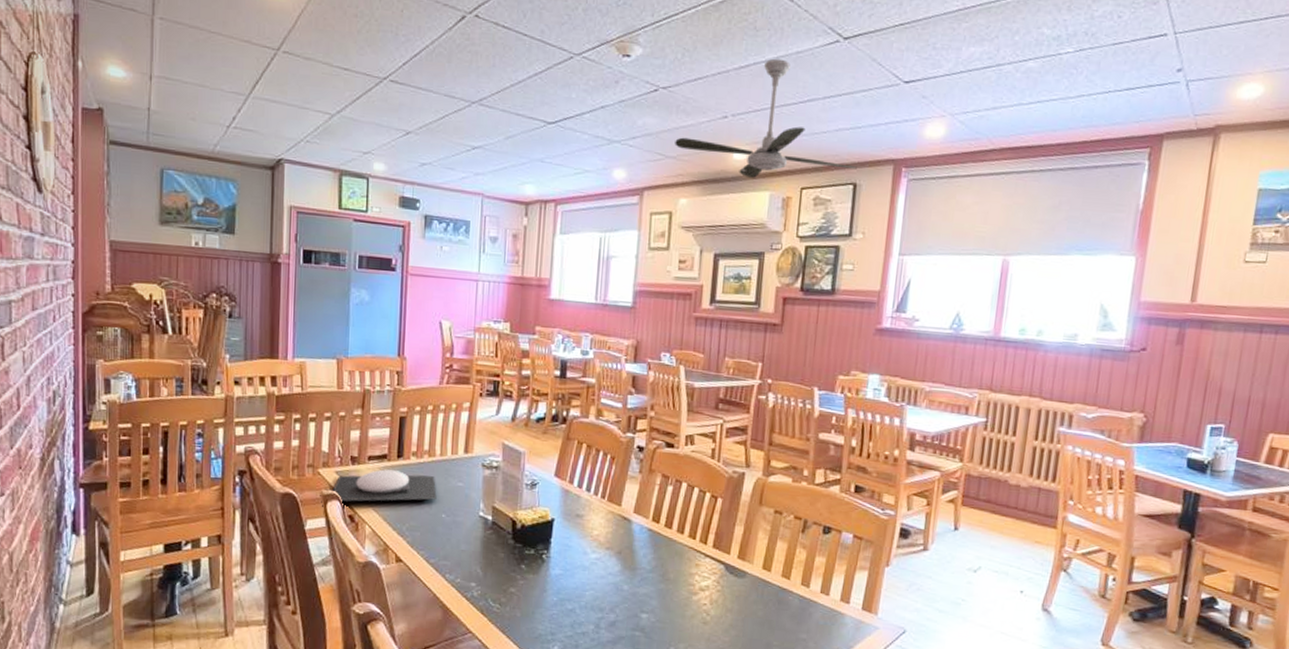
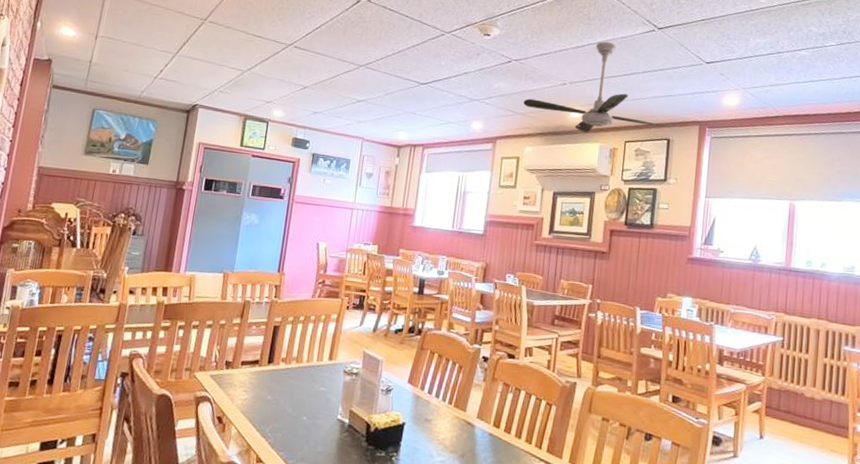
plate: present [331,469,437,502] -> none [203,374,301,404]

